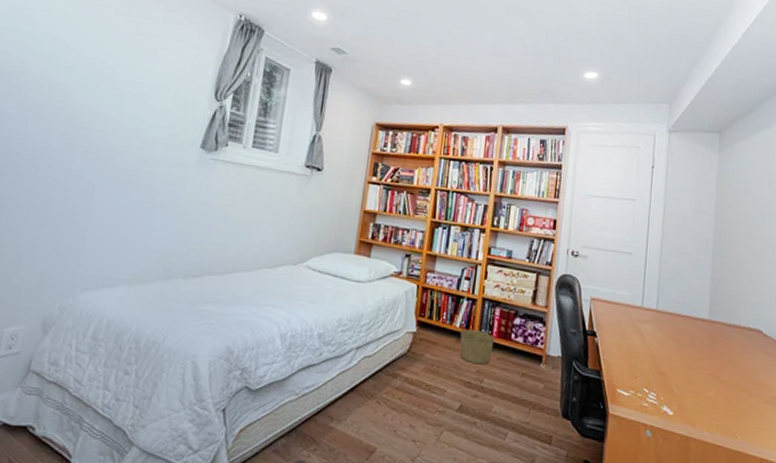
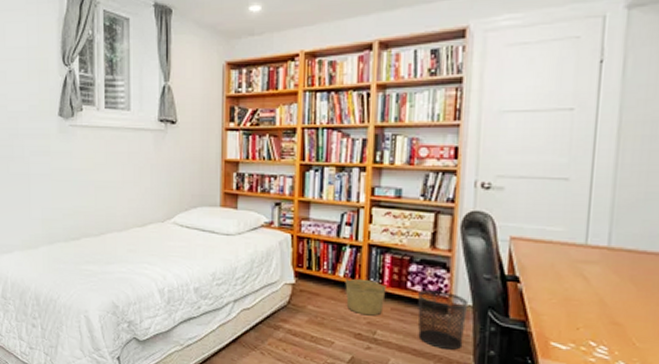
waste bin: none [518,341,559,397] -> present [418,290,469,350]

